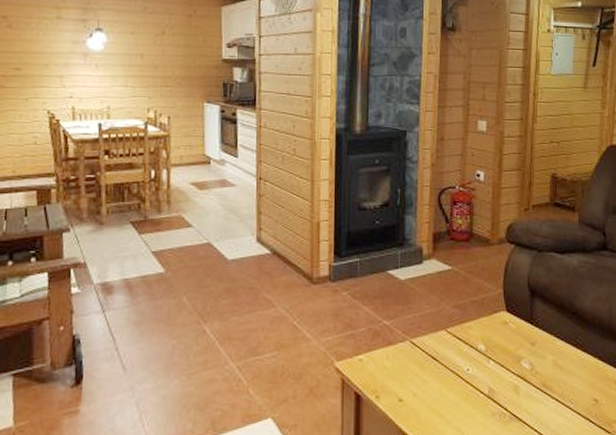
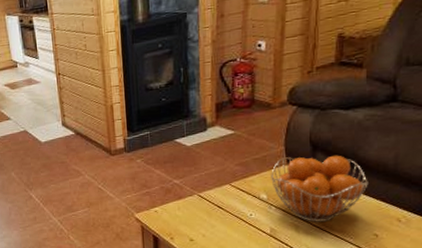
fruit basket: none [489,302,586,382] -> present [271,155,368,222]

